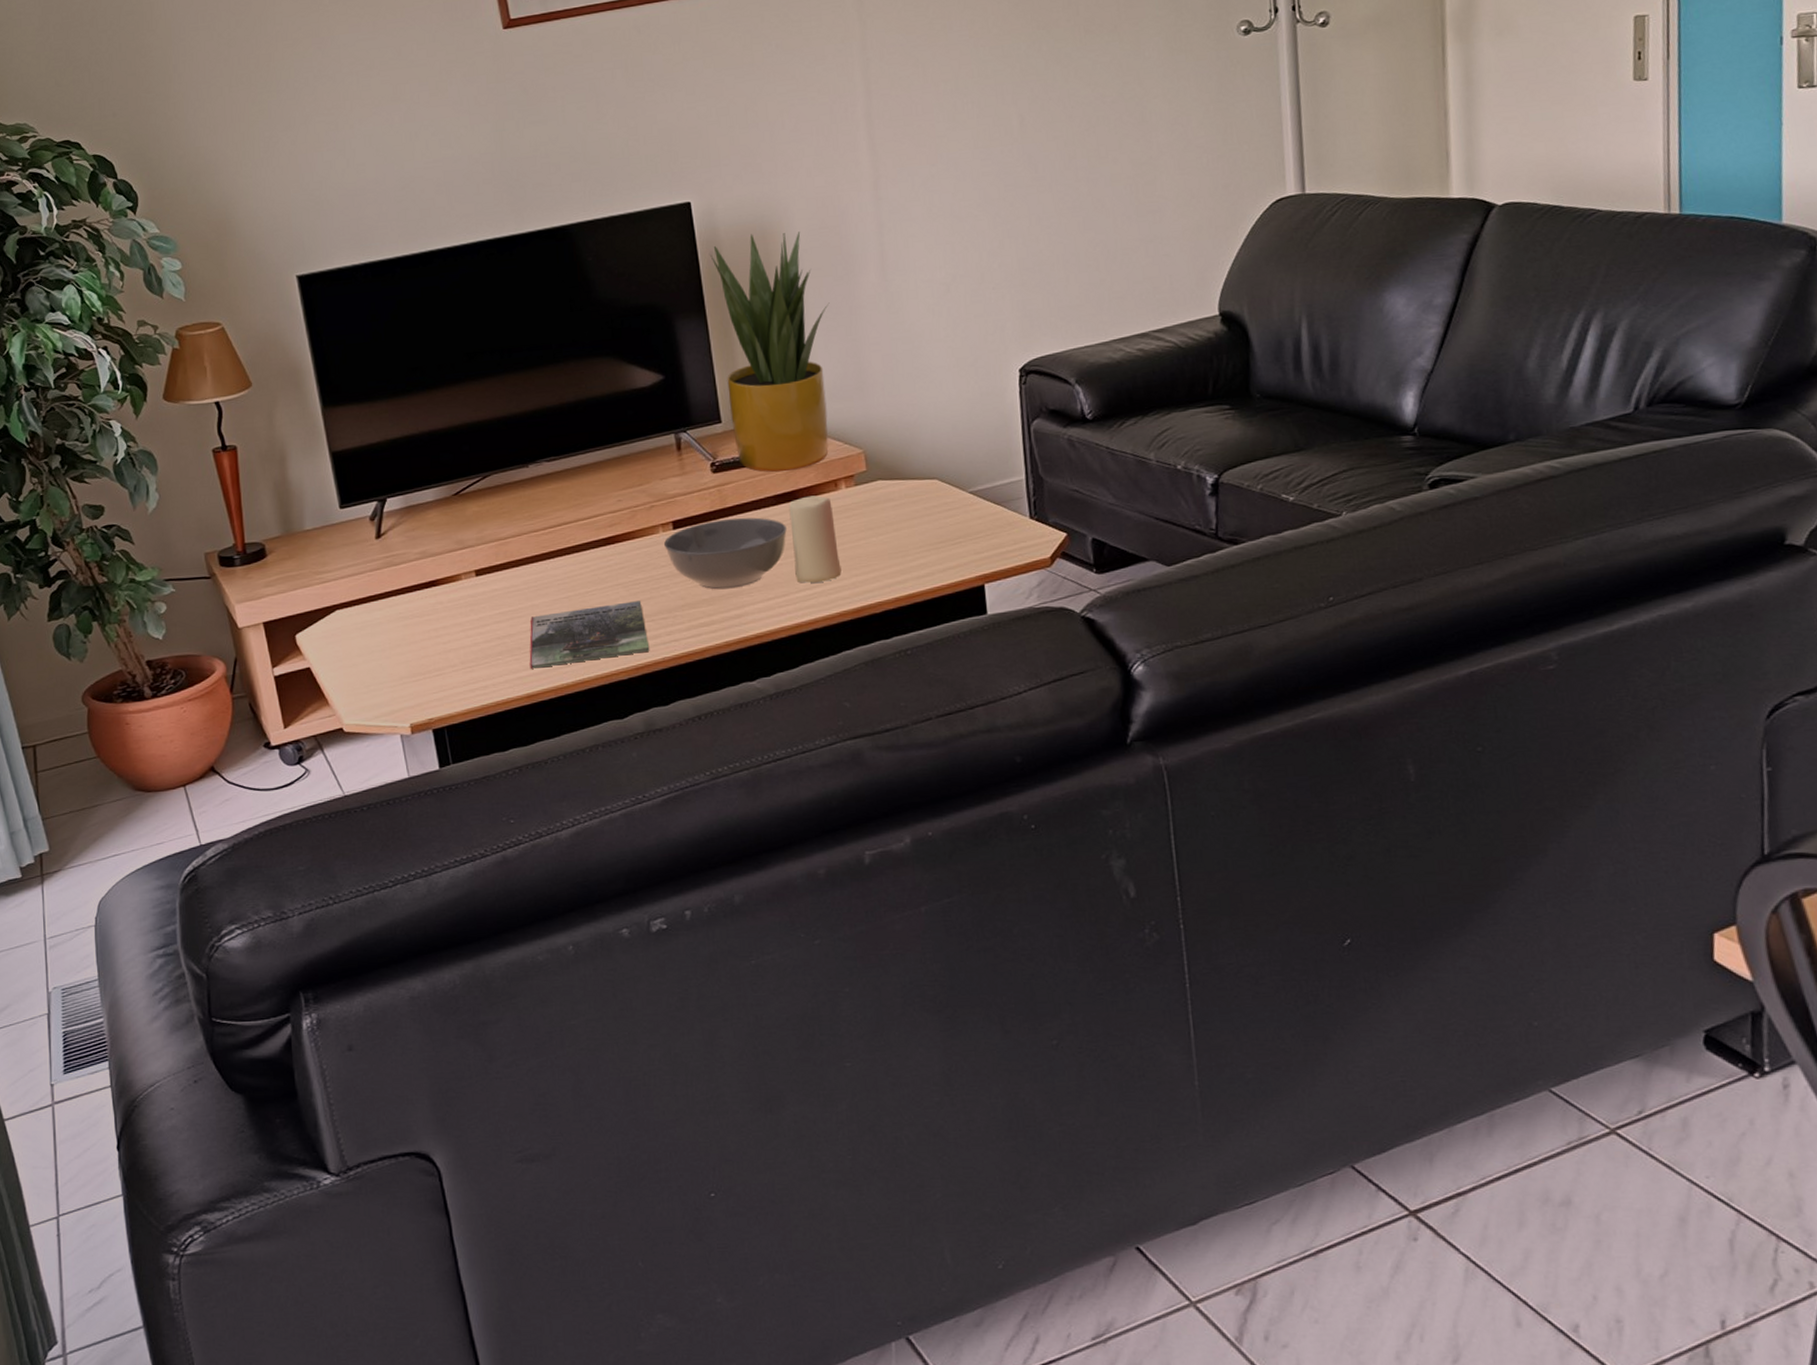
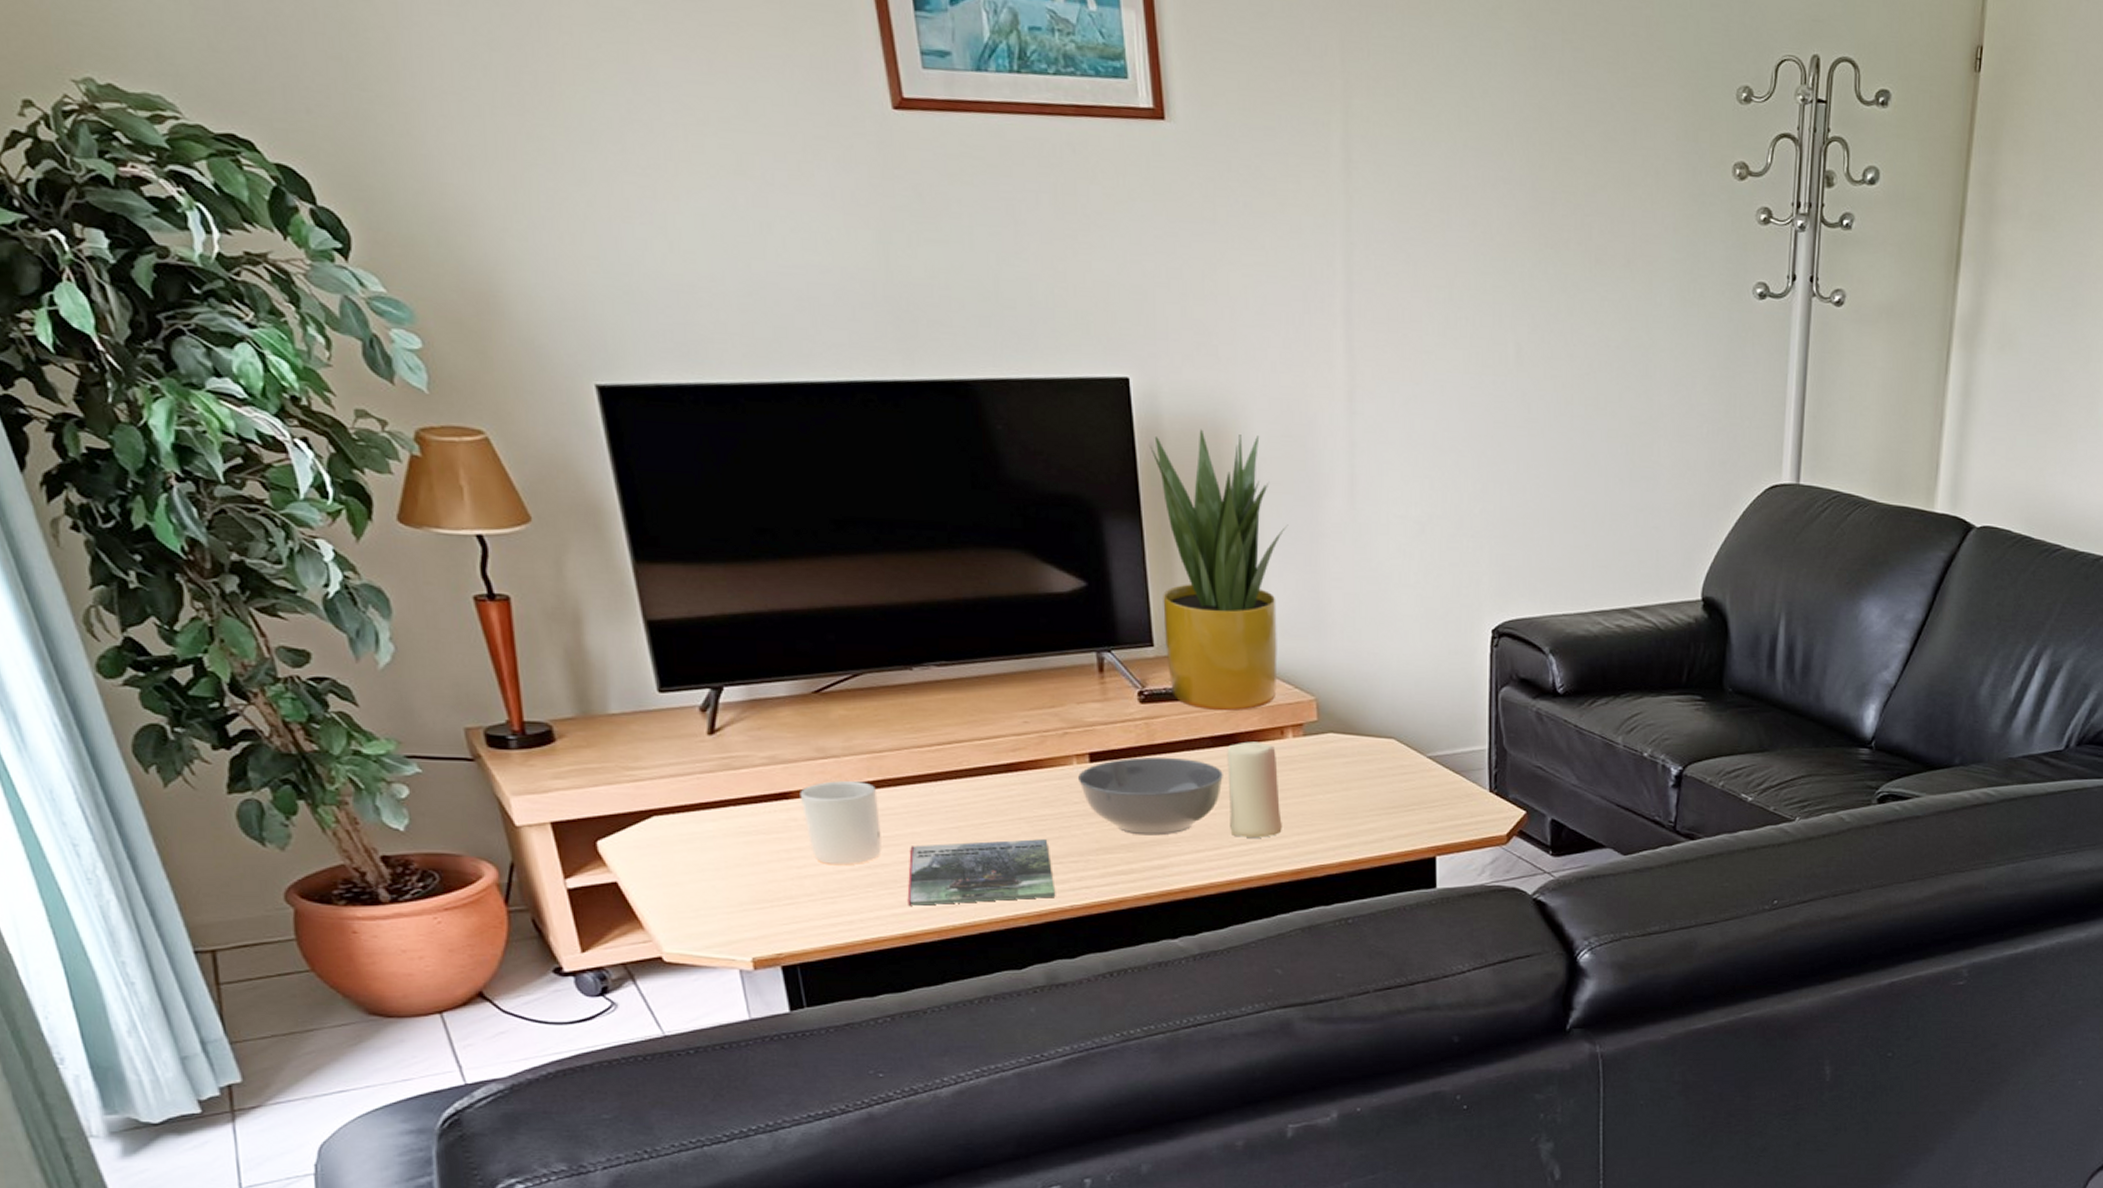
mug: none [444,565,509,639] -> present [800,781,883,866]

